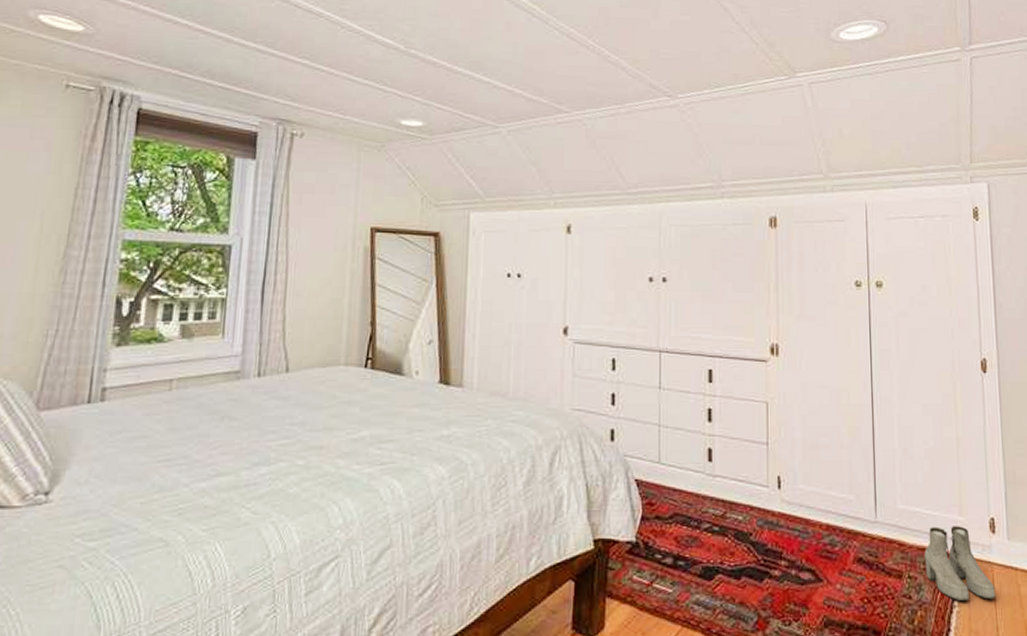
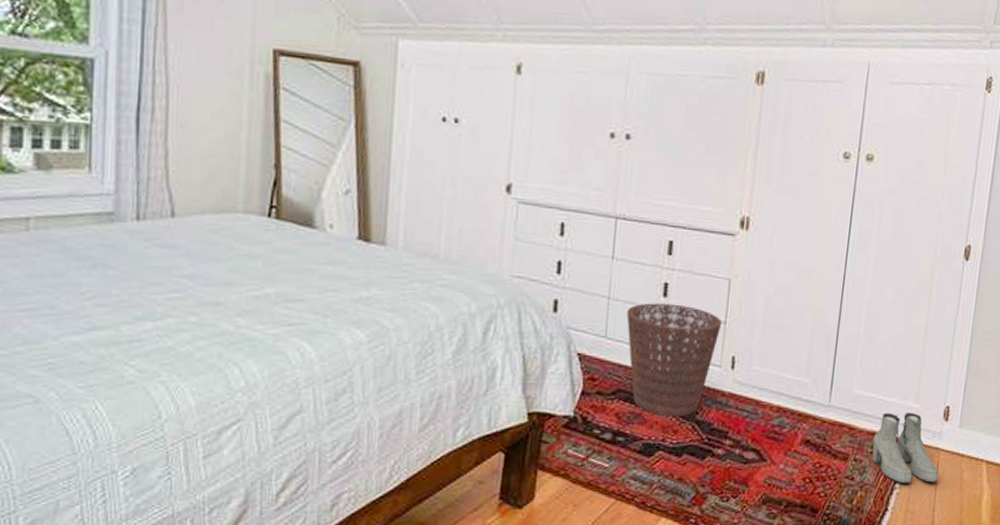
basket: none [677,428,764,539] -> present [626,303,722,417]

